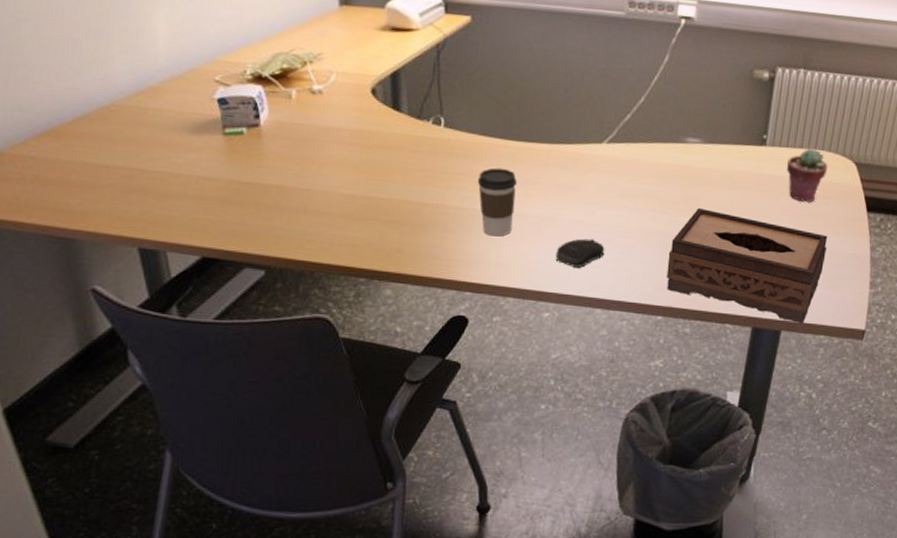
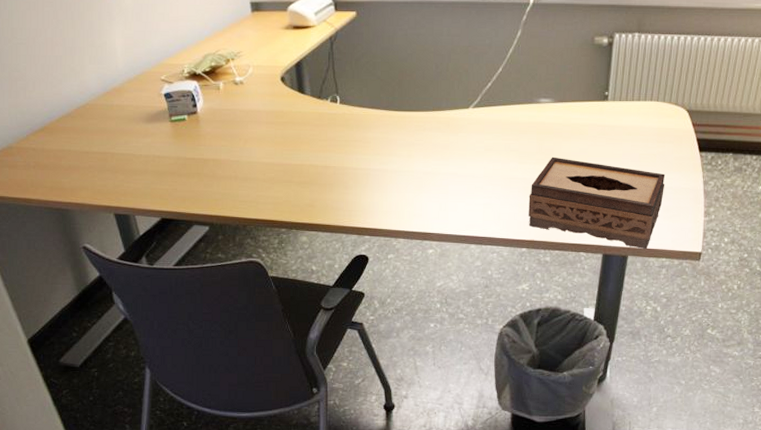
coffee cup: present [477,168,517,237] -> none [369,134,400,190]
computer mouse: present [555,238,605,268] -> none [435,188,476,211]
potted succulent: present [786,148,828,202] -> none [626,100,663,146]

